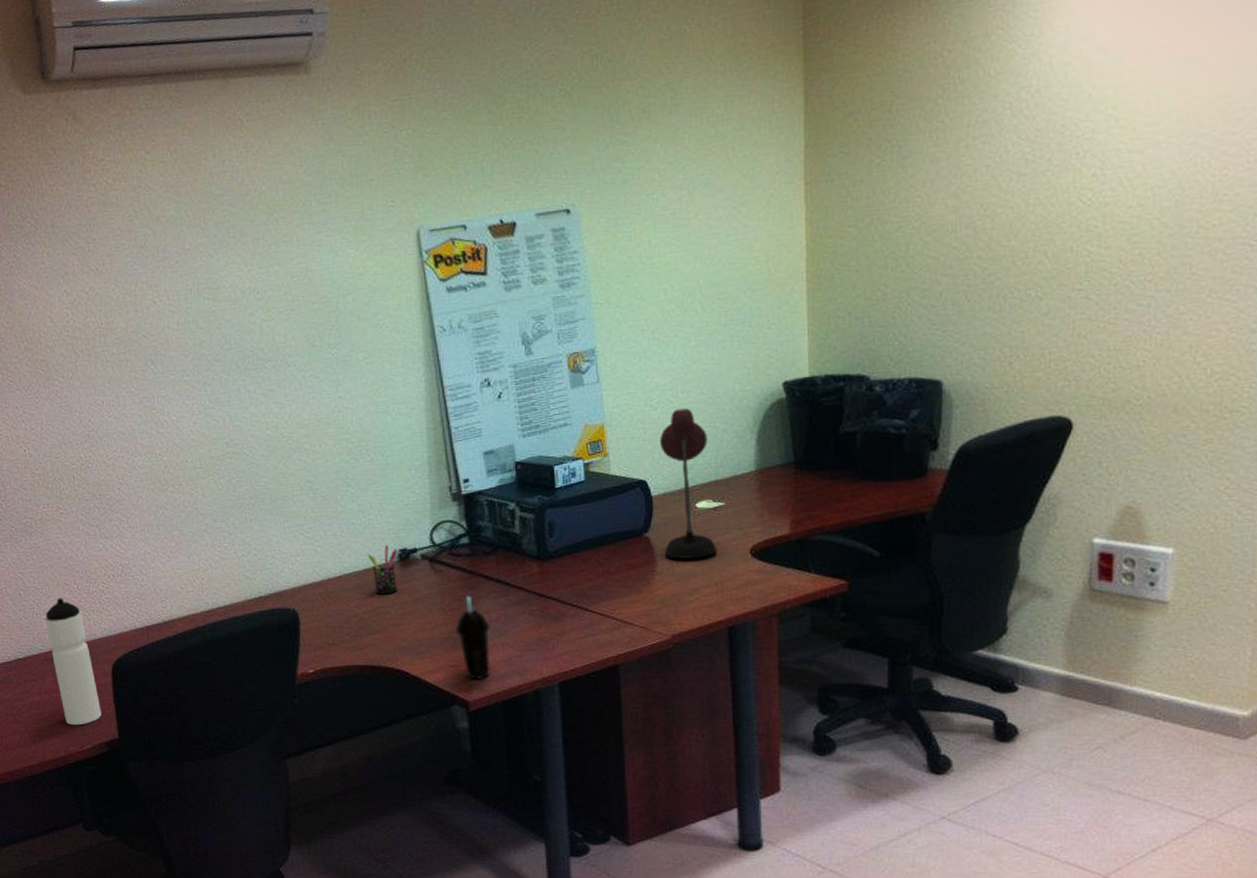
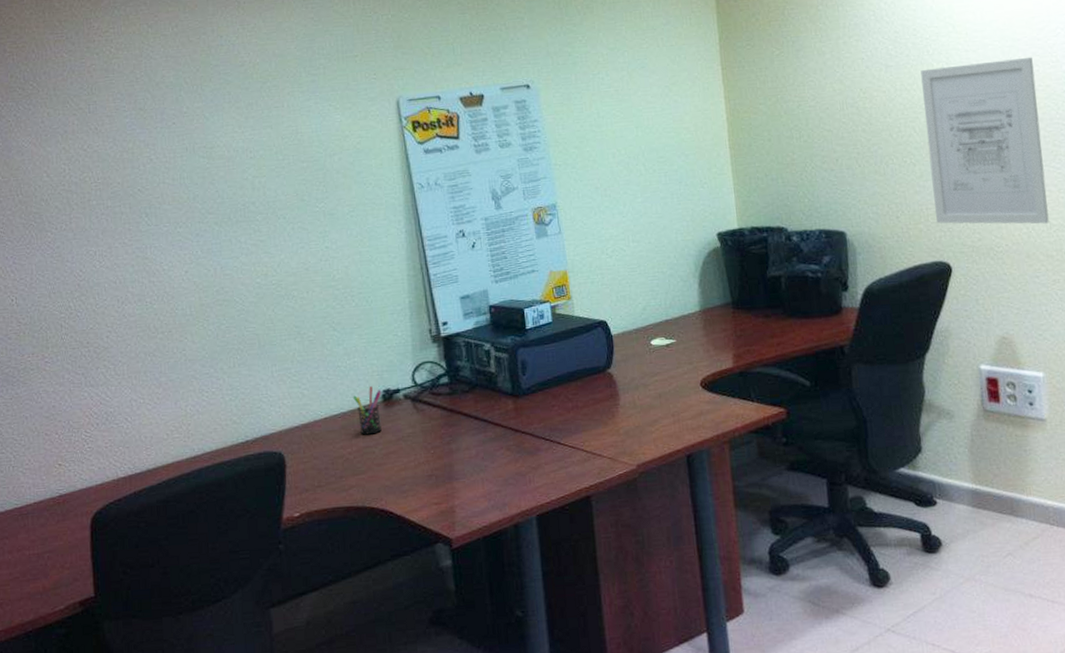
water bottle: present [44,598,102,726] -> none [21,448,77,585]
cup: present [455,596,491,680] -> none [437,433,472,516]
desk lamp: present [660,408,717,559] -> none [616,256,672,393]
wall art: none [1059,156,1221,372] -> present [920,56,1049,224]

